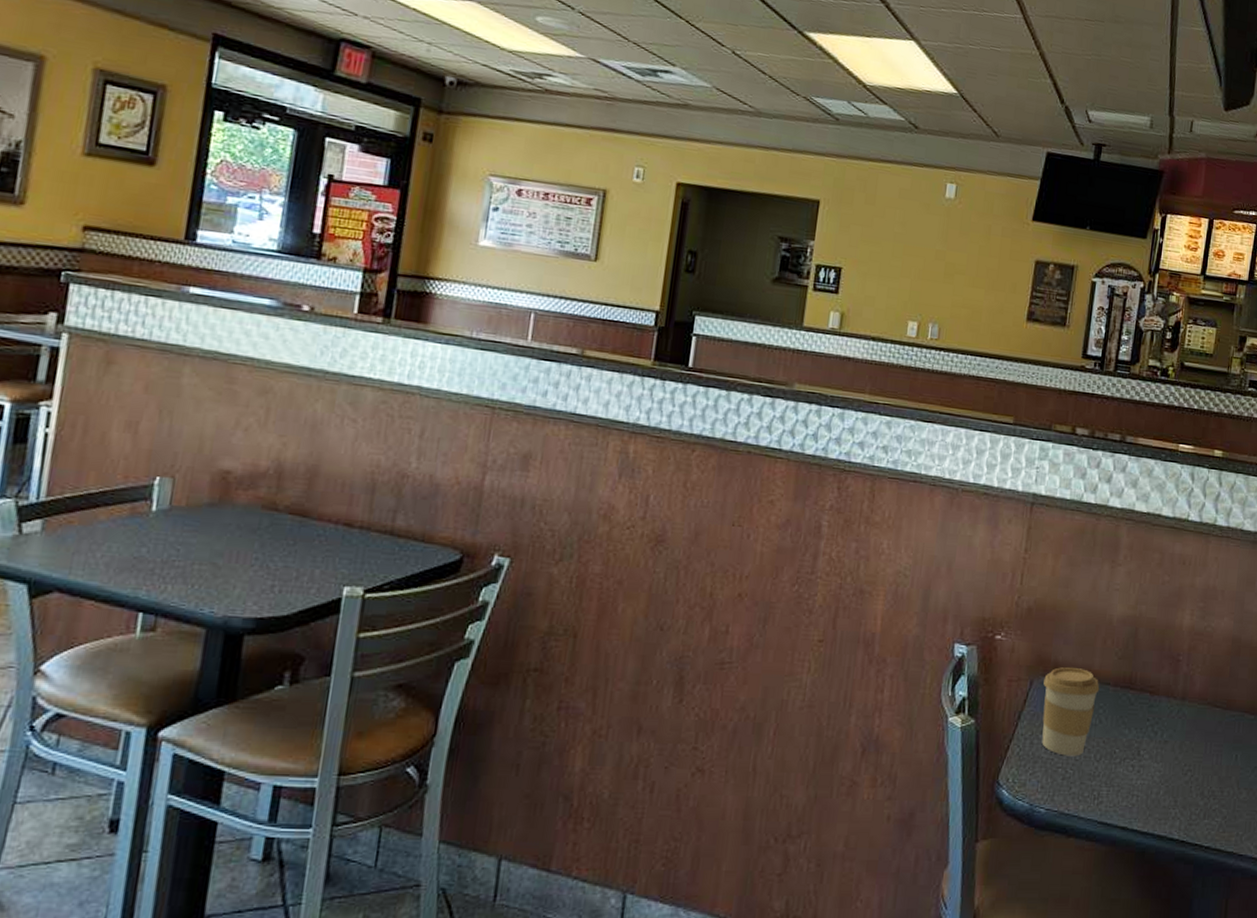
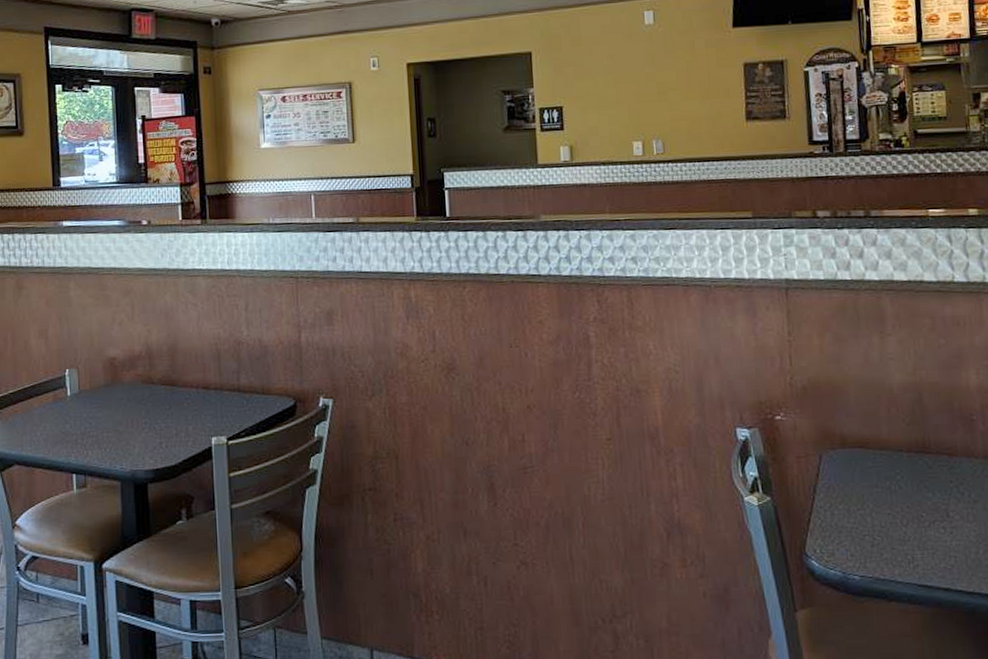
coffee cup: present [1042,667,1100,757] -> none [832,438,893,524]

